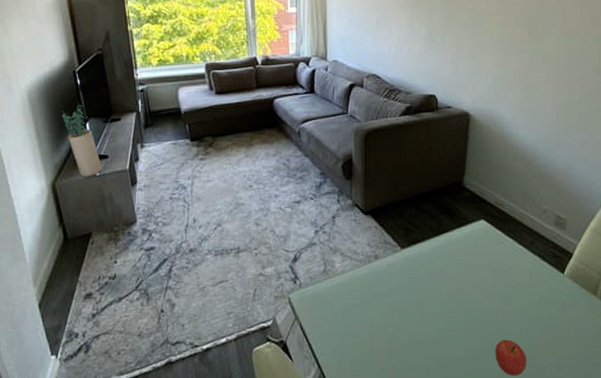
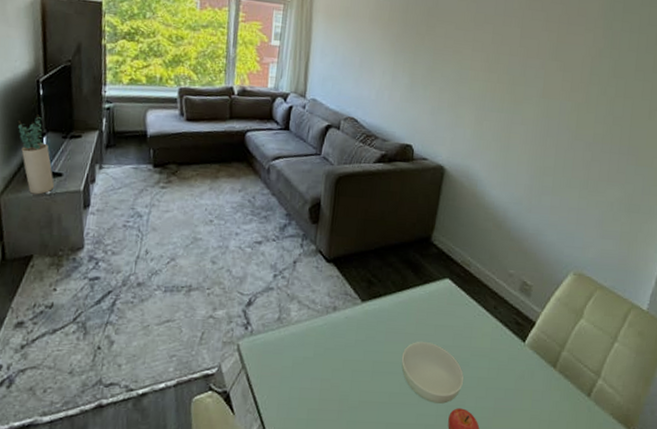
bowl: none [444,280,507,337] -> present [401,341,464,404]

